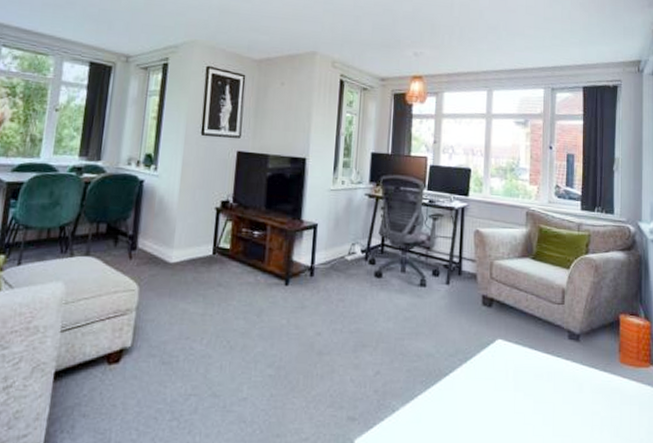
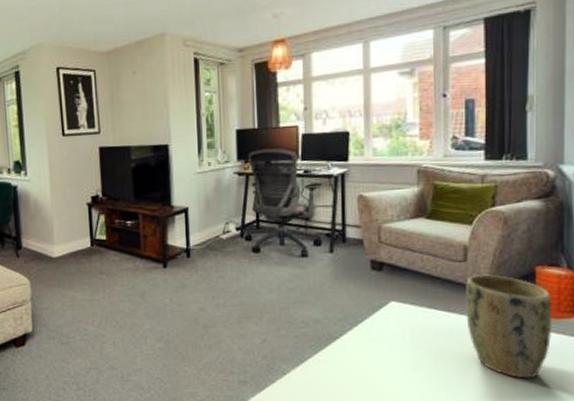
plant pot: none [561,318,633,427] -> present [465,274,553,379]

